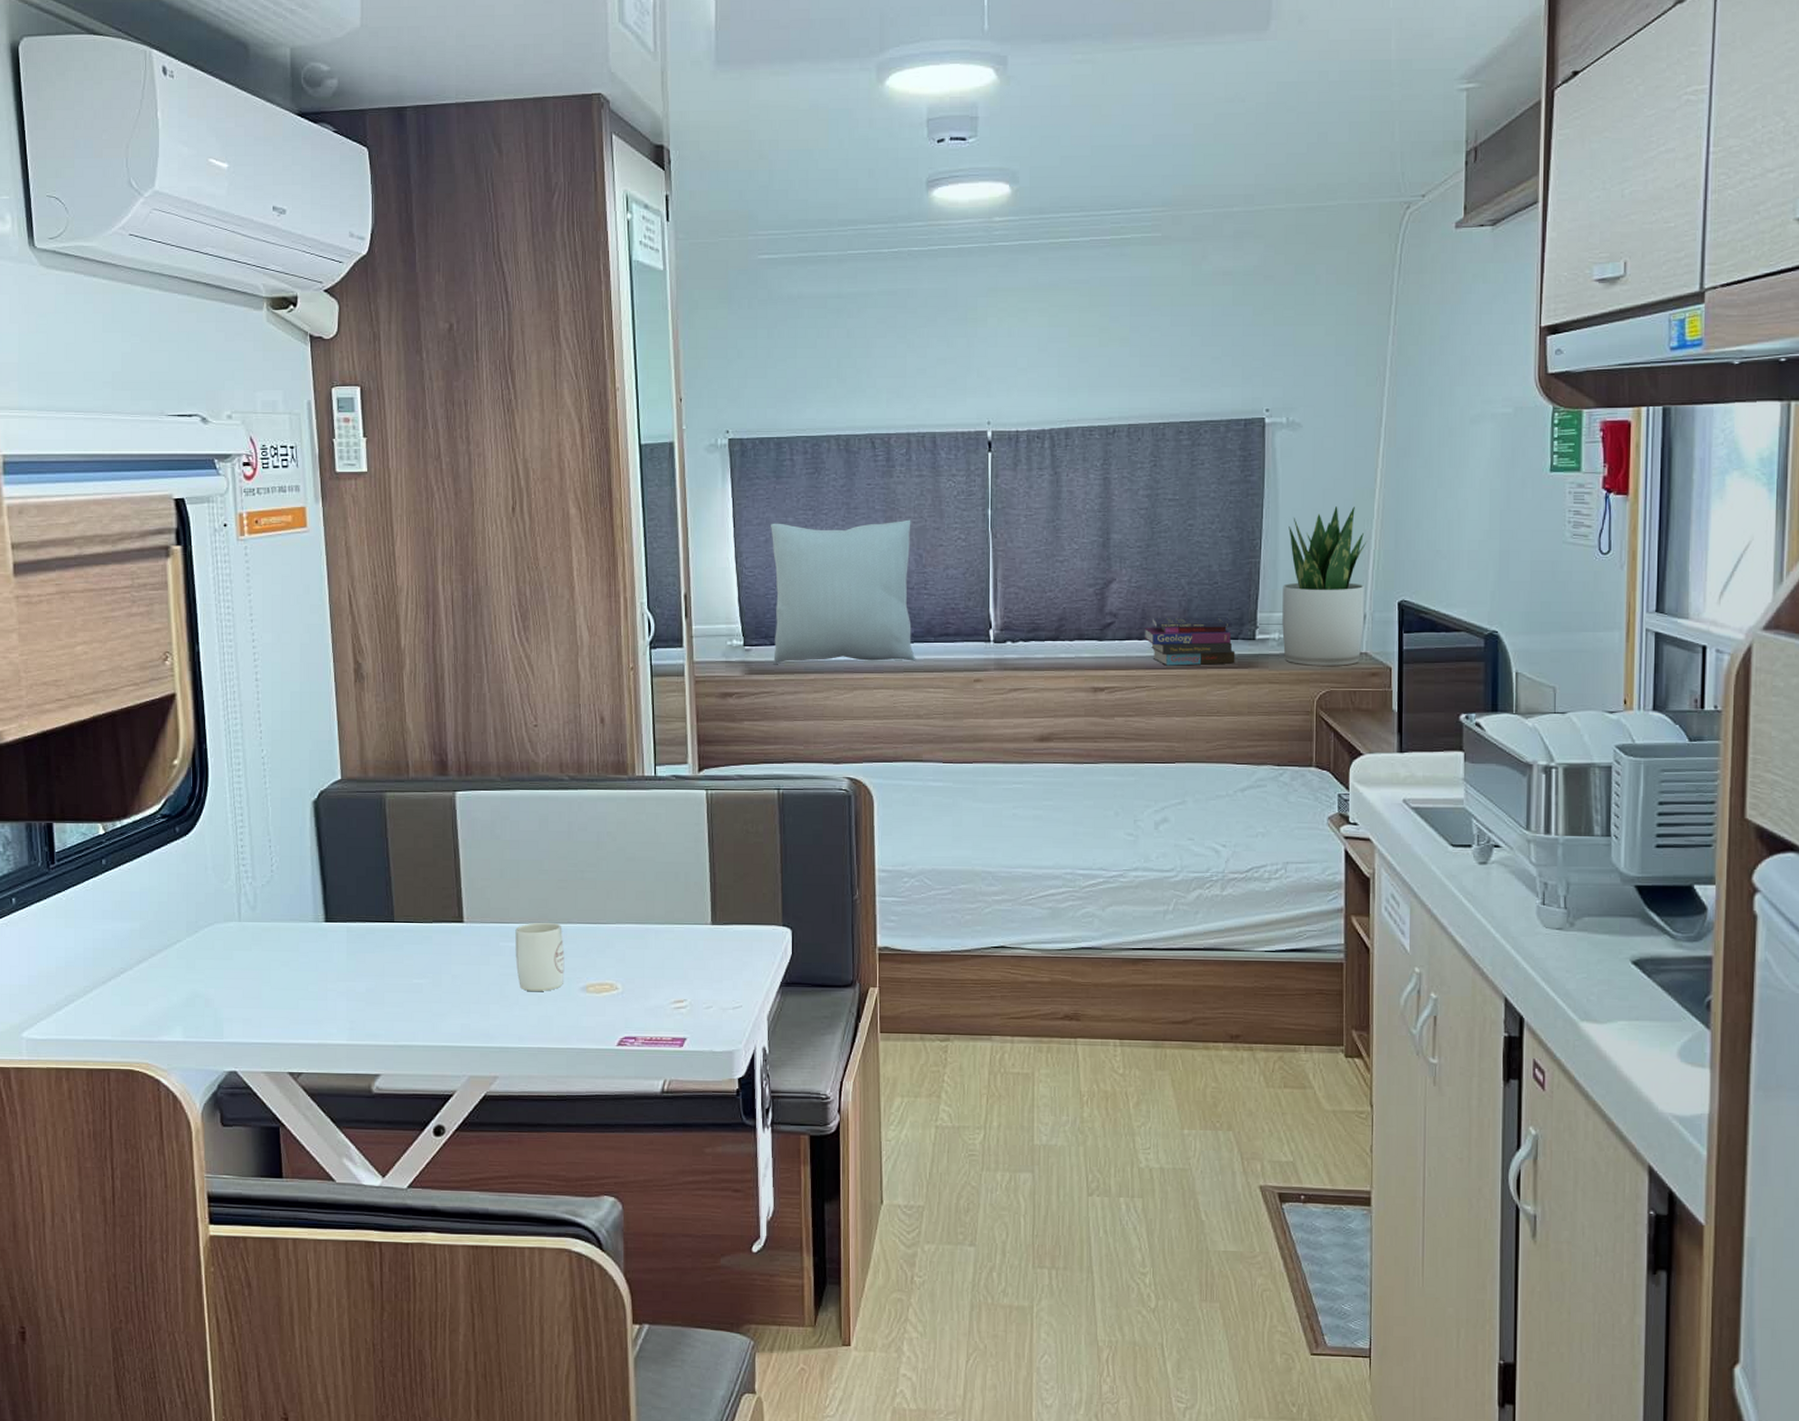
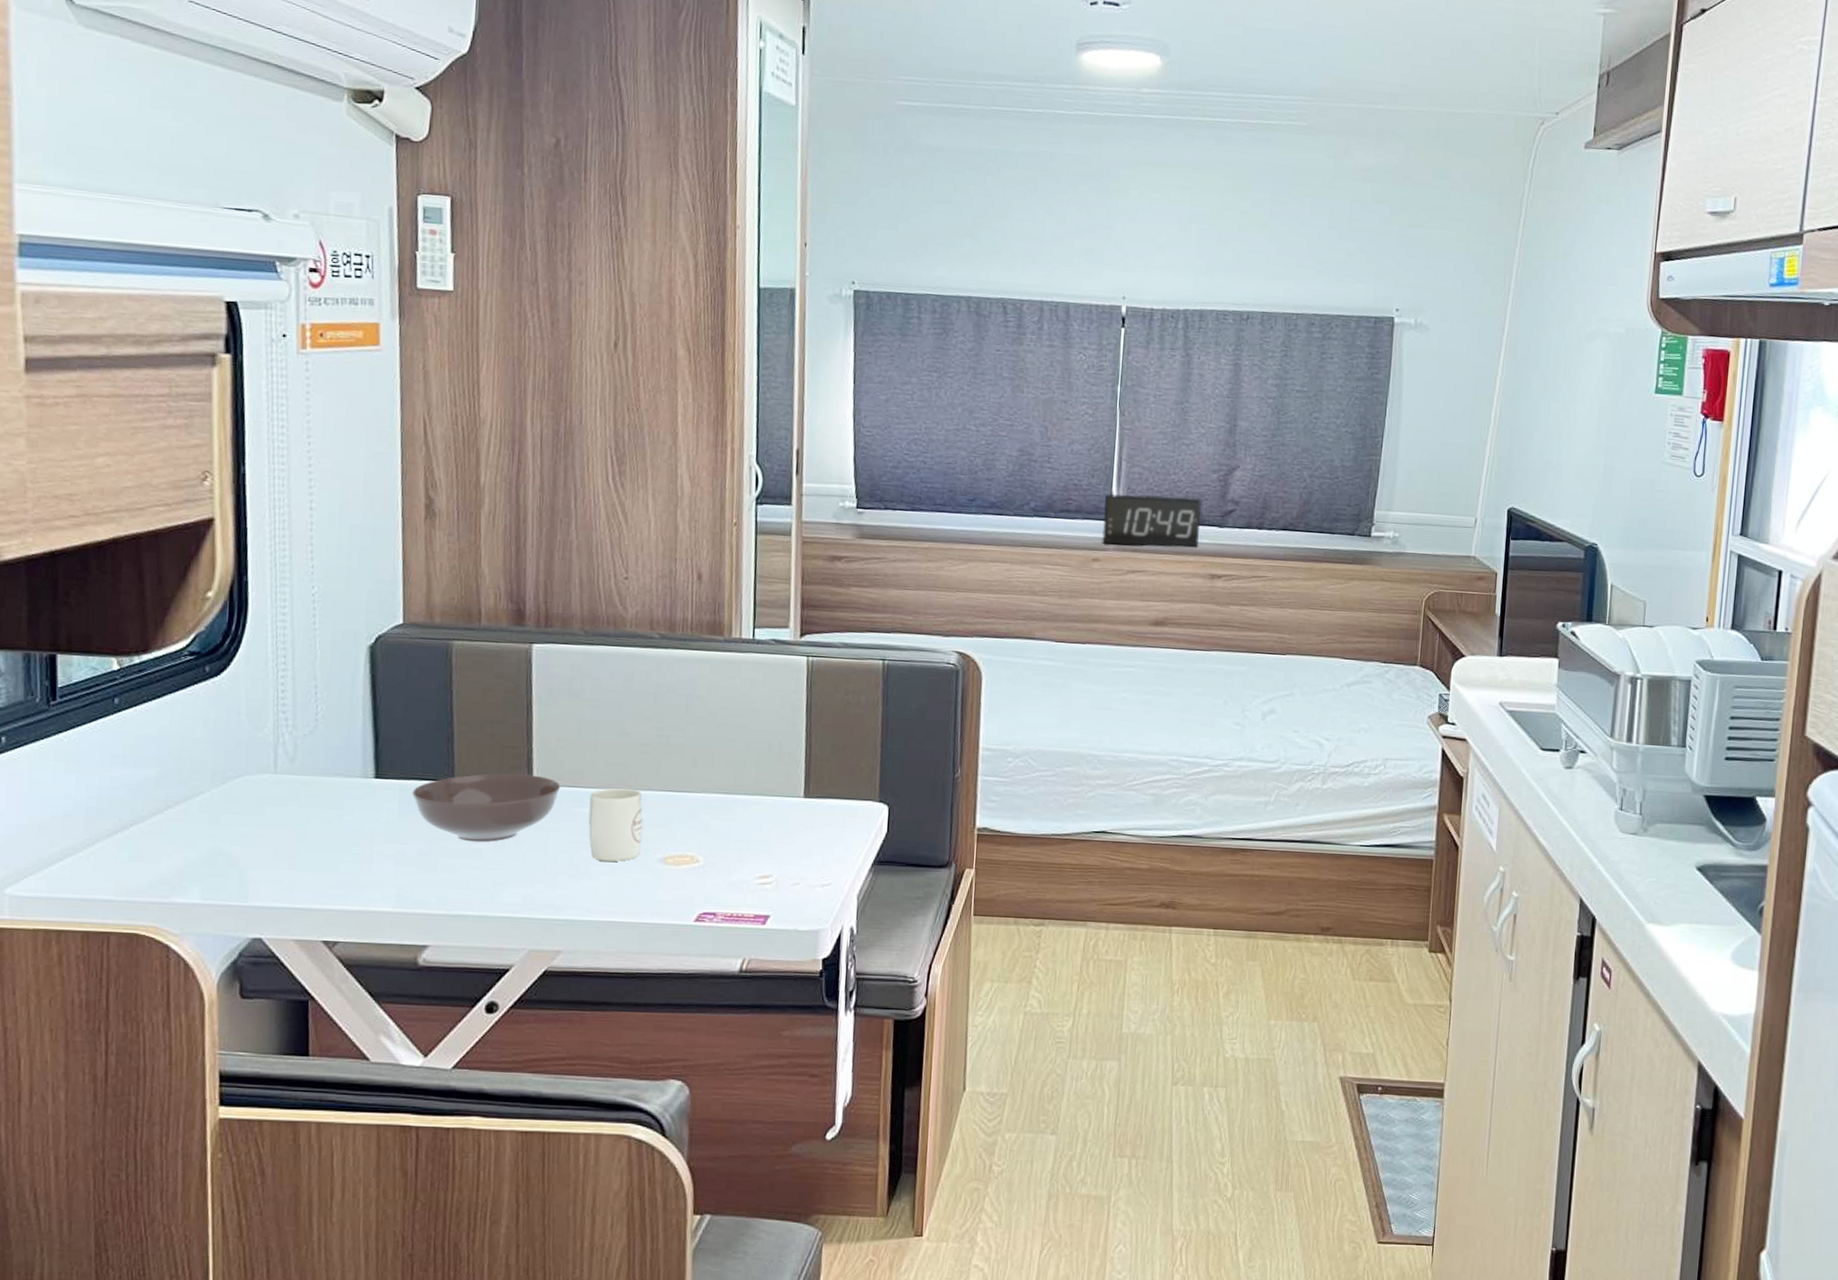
bowl: none [358,912,489,978] -> present [412,773,561,842]
pillow: present [771,519,916,664] -> none [886,382,1039,536]
alarm clock: none [982,613,1080,665] -> present [1102,494,1202,549]
books: present [1145,617,1235,666] -> none [1264,508,1351,559]
planter: present [1282,506,1367,667] -> none [1397,411,1483,568]

